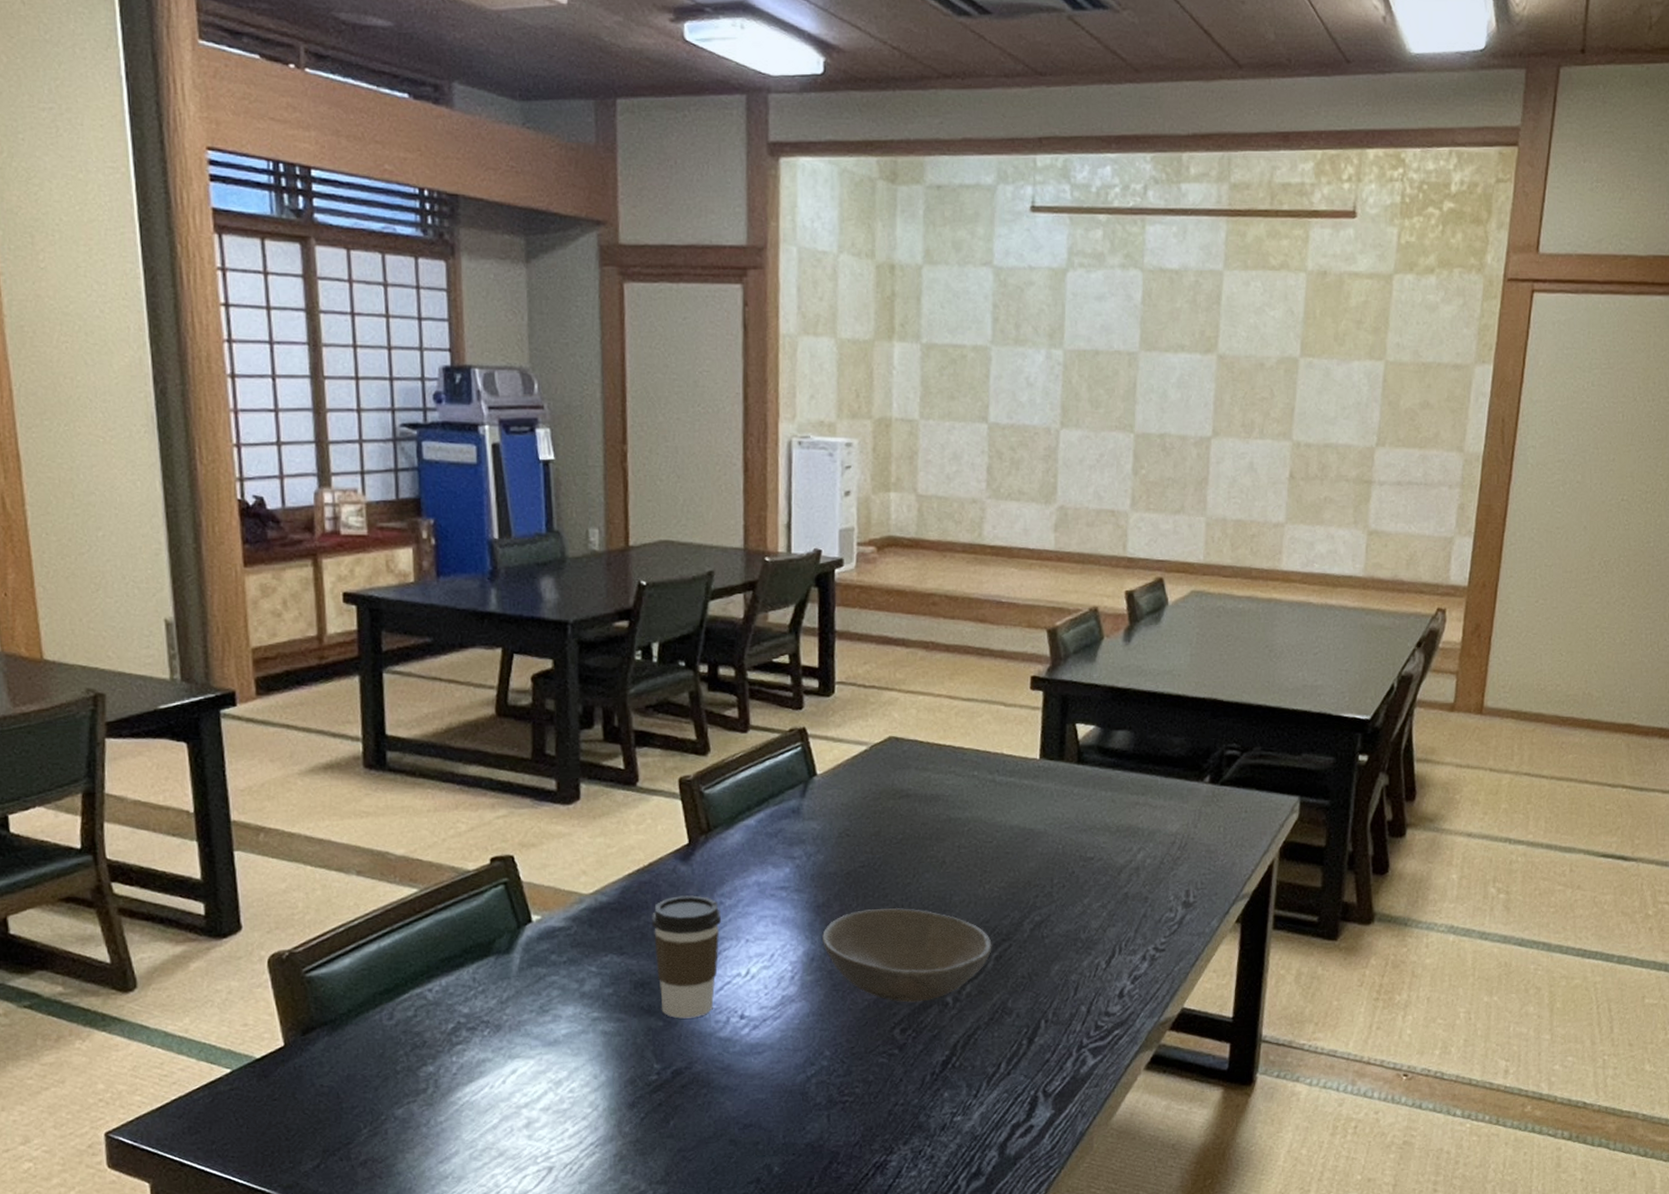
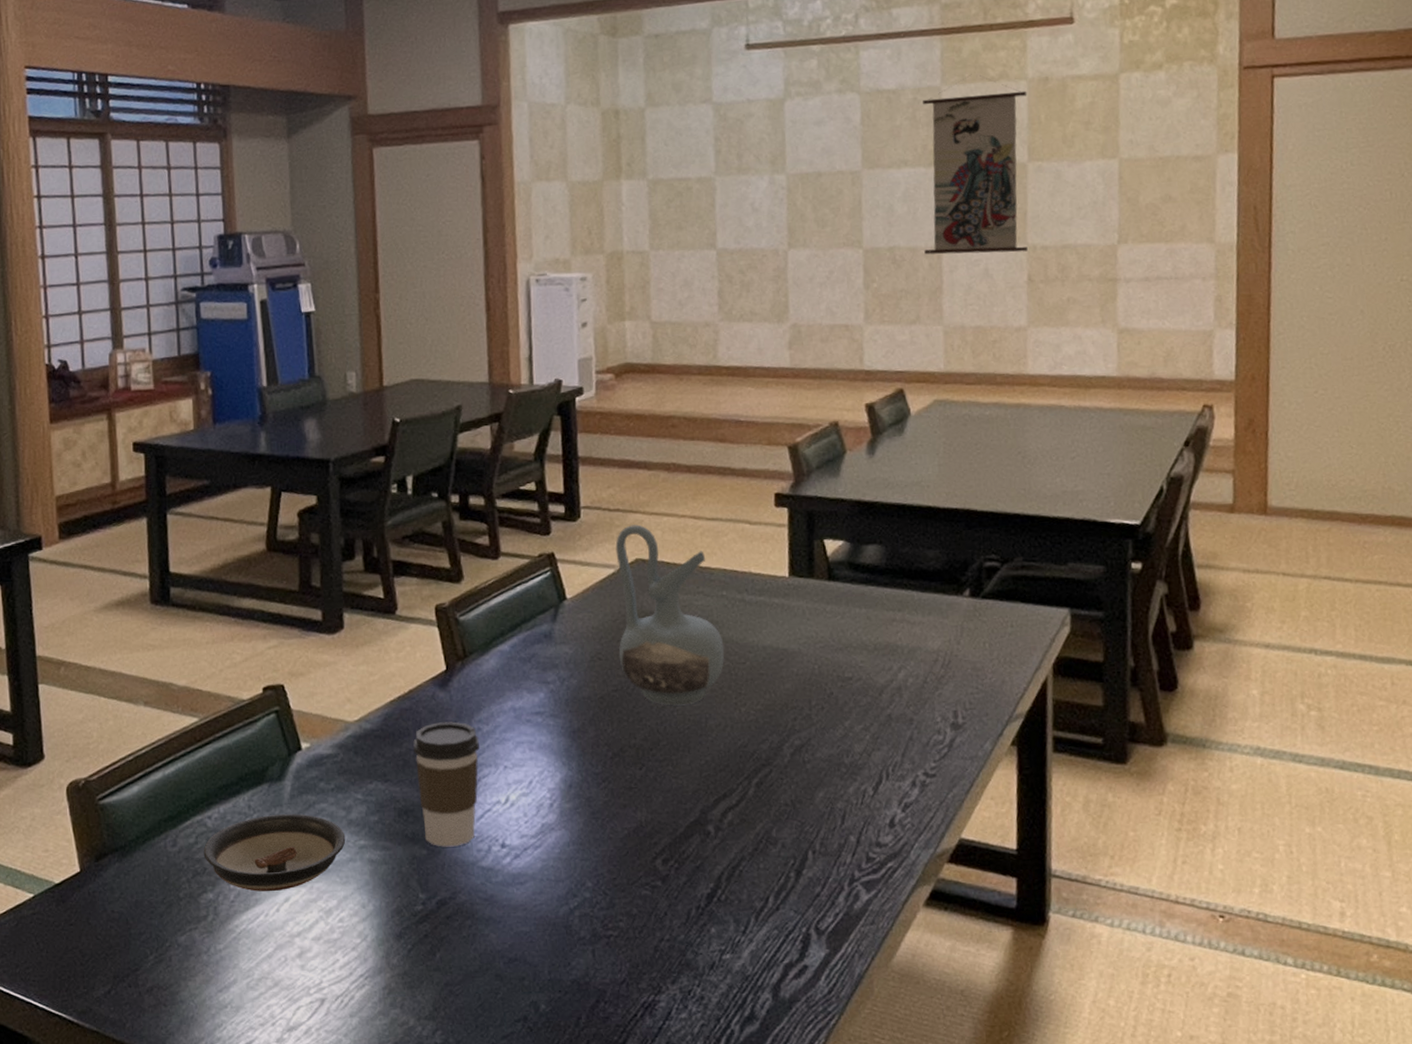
saucer: none [423,986,578,1064] -> present [203,814,346,892]
soup bowl: present [822,908,992,1003] -> none [579,733,752,831]
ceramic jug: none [867,702,973,882] -> present [615,524,725,706]
wall scroll: none [1194,261,1305,448] -> present [922,74,1028,255]

